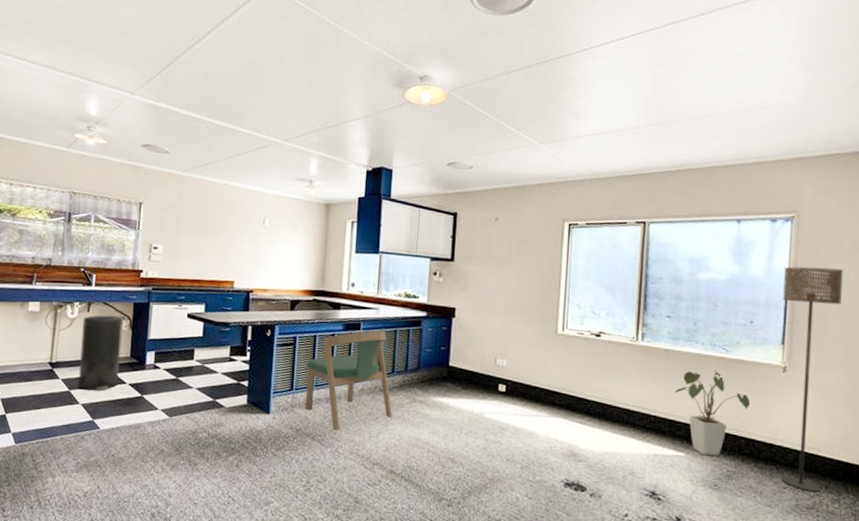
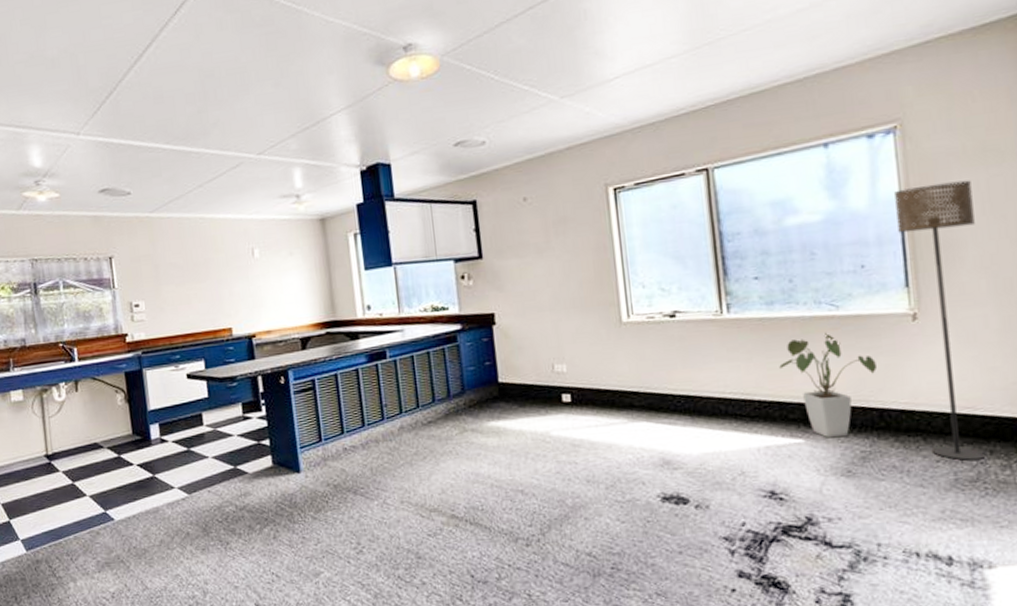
pedal bin: present [78,314,124,391] -> none [72,390,125,480]
dining chair: present [305,330,393,430] -> none [332,355,443,479]

